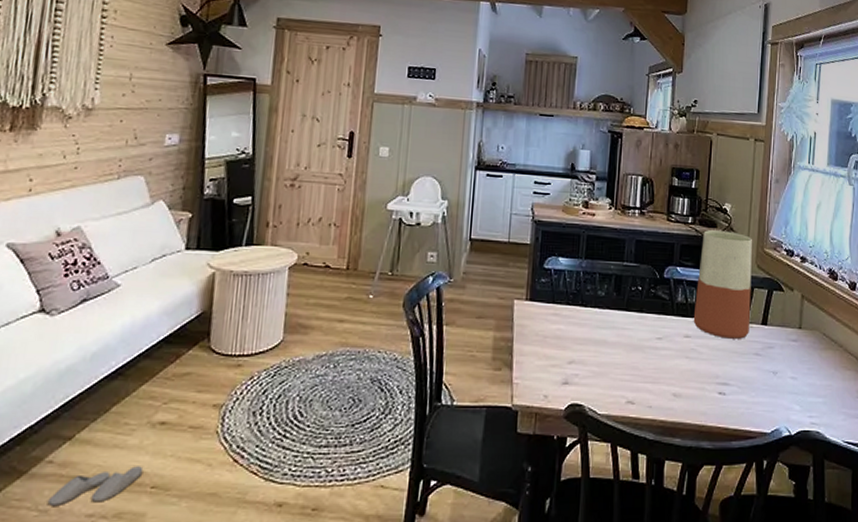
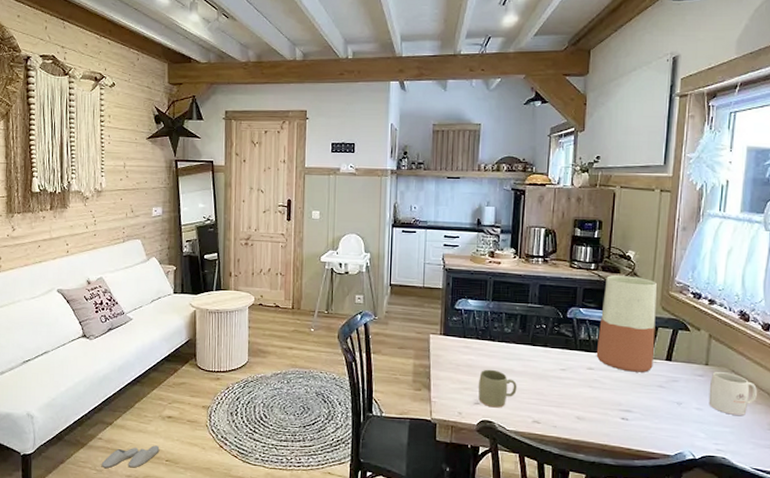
mug: none [567,340,610,388] -> present [478,369,517,408]
mug: none [802,336,847,384] -> present [708,372,758,416]

